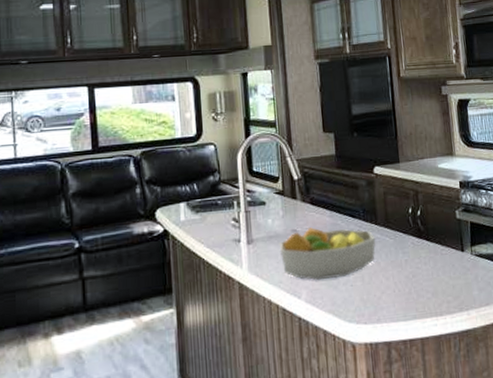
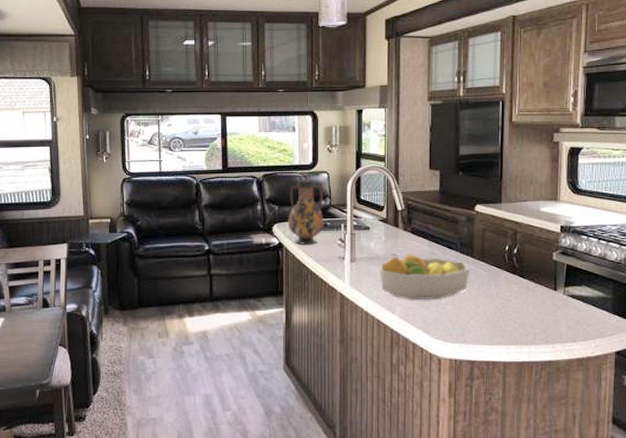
vase: none [172,156,214,231] -> present [288,181,324,246]

